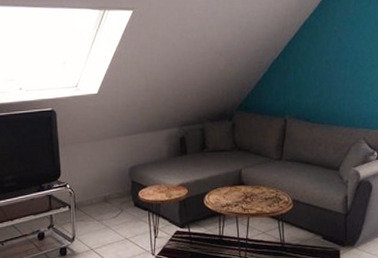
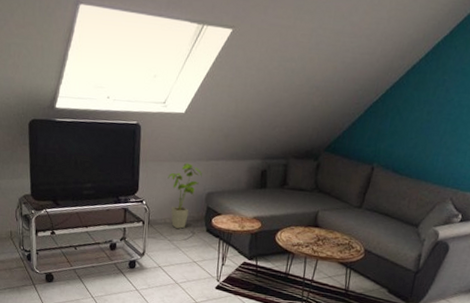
house plant: none [88,141,123,207] -> present [167,163,202,229]

